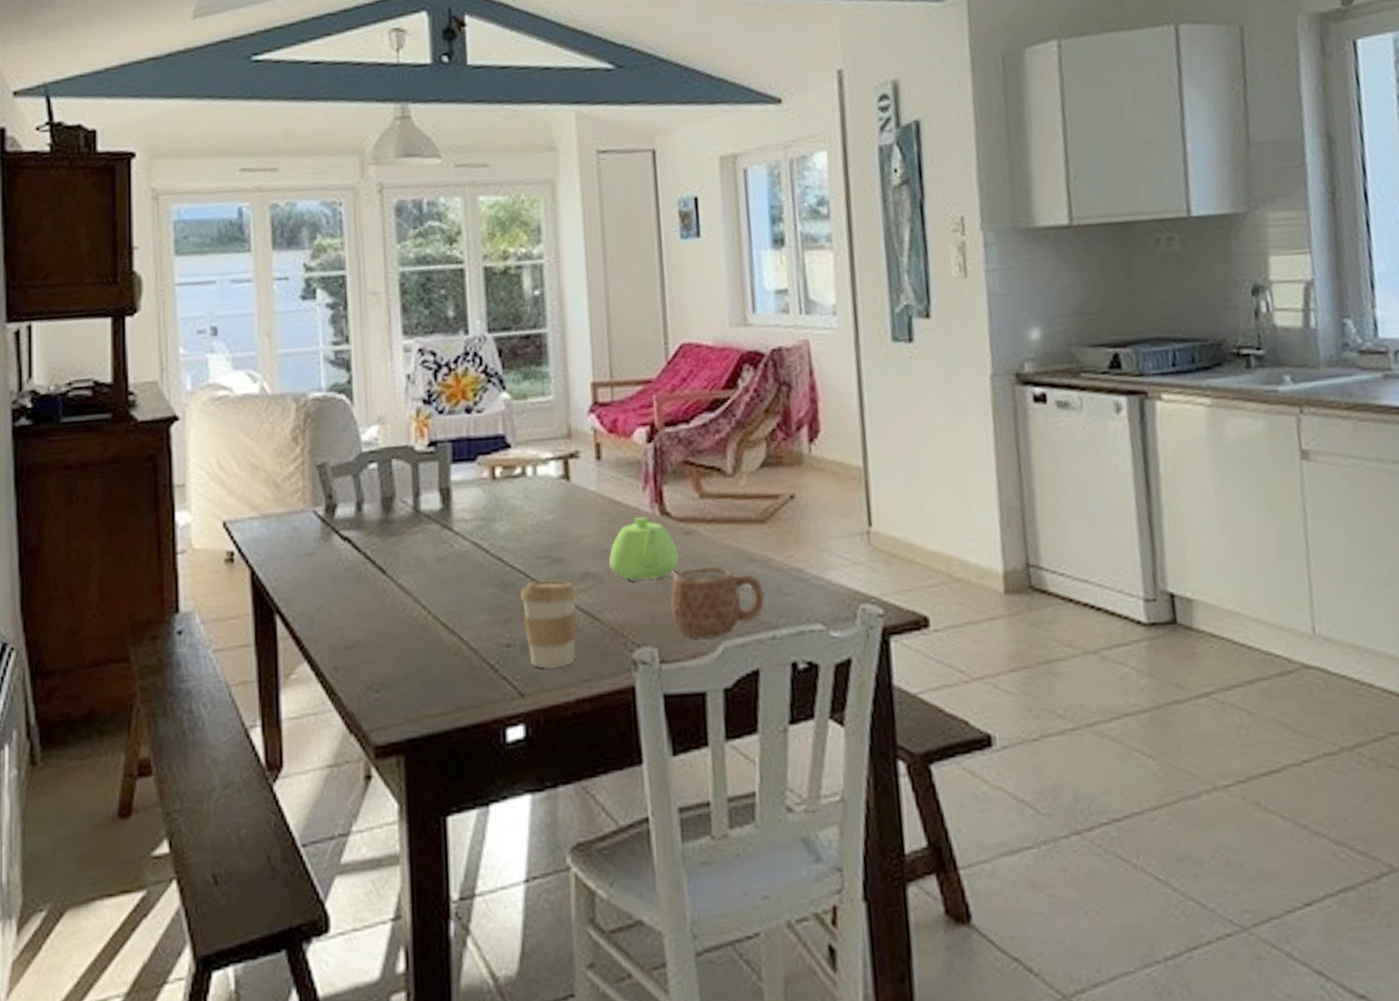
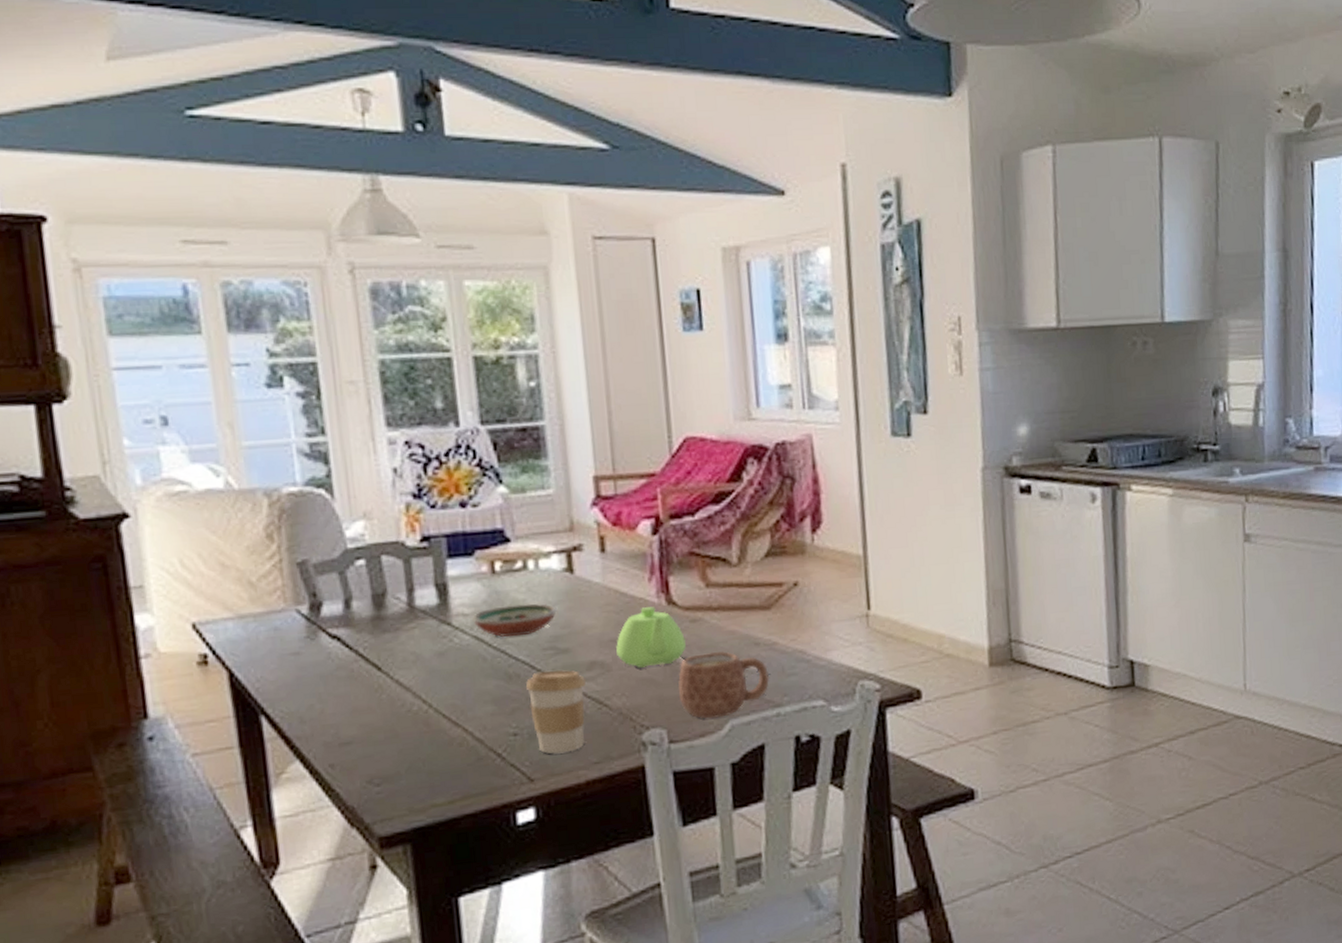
decorative bowl: none [471,511,552,545] -> present [471,603,557,638]

